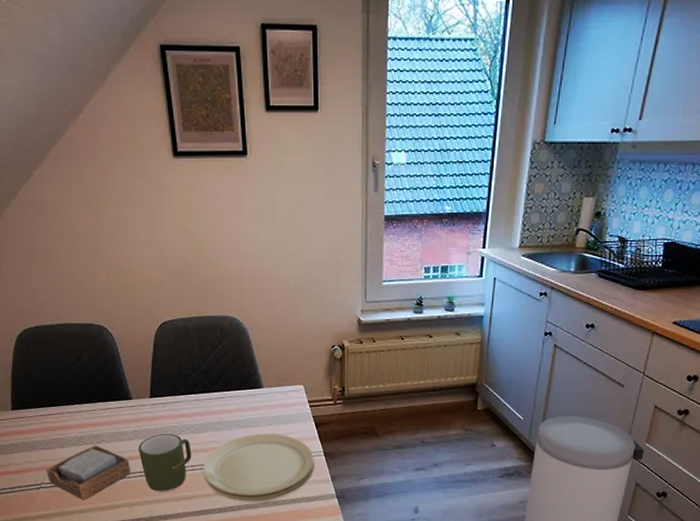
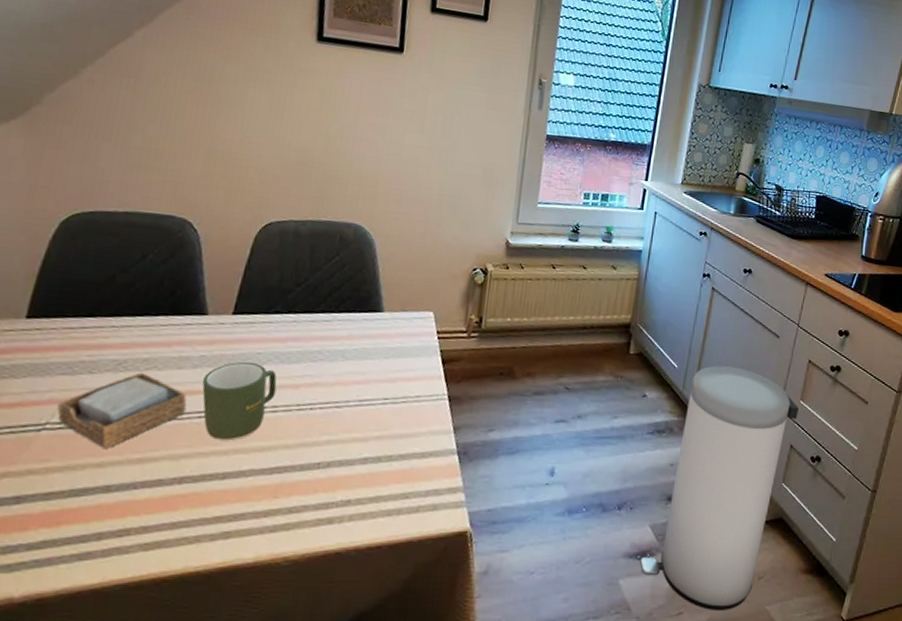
plate: present [203,433,315,502] -> none [287,368,436,458]

